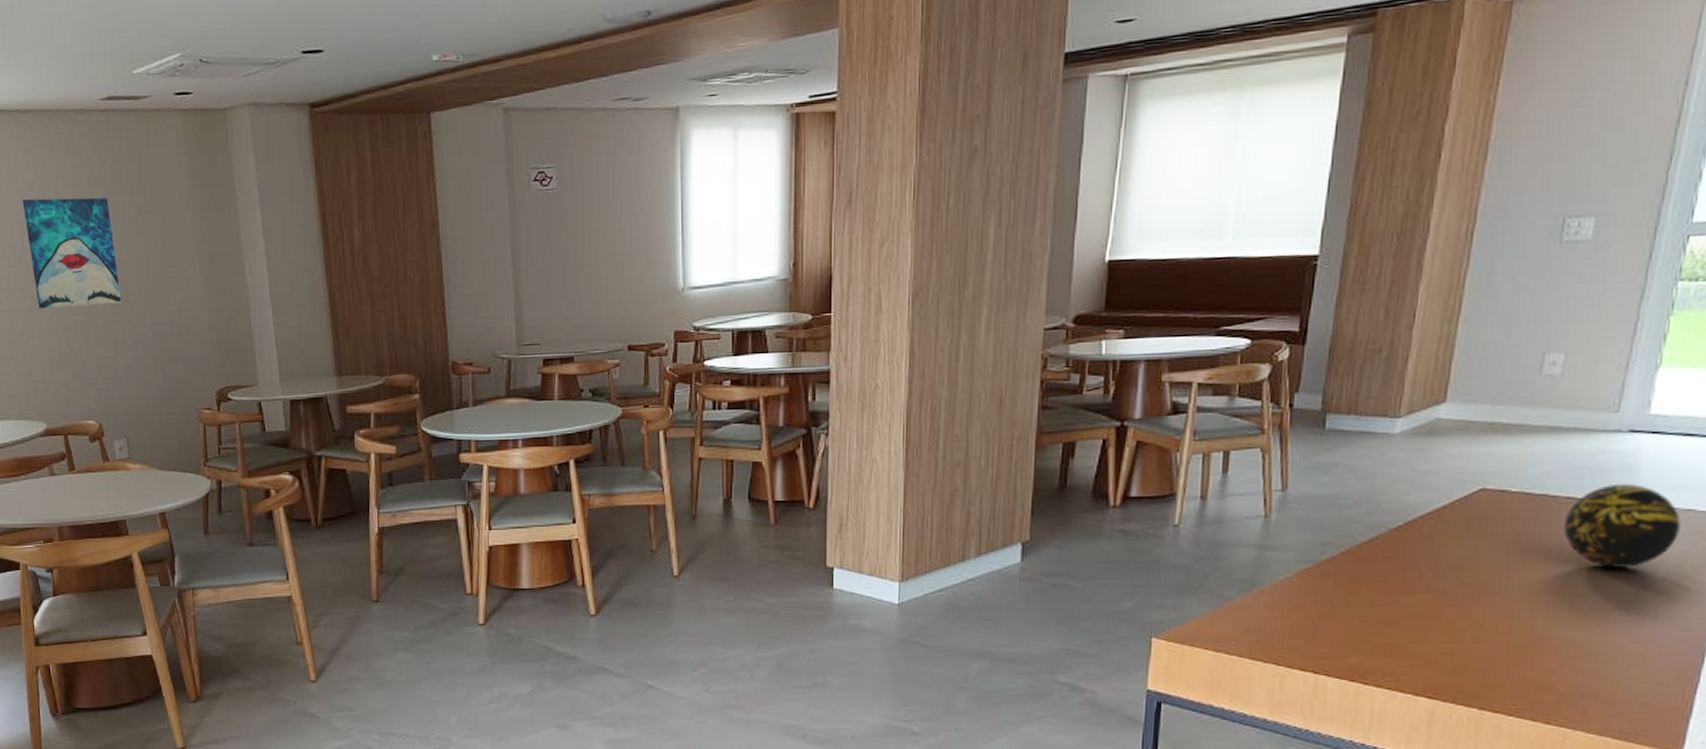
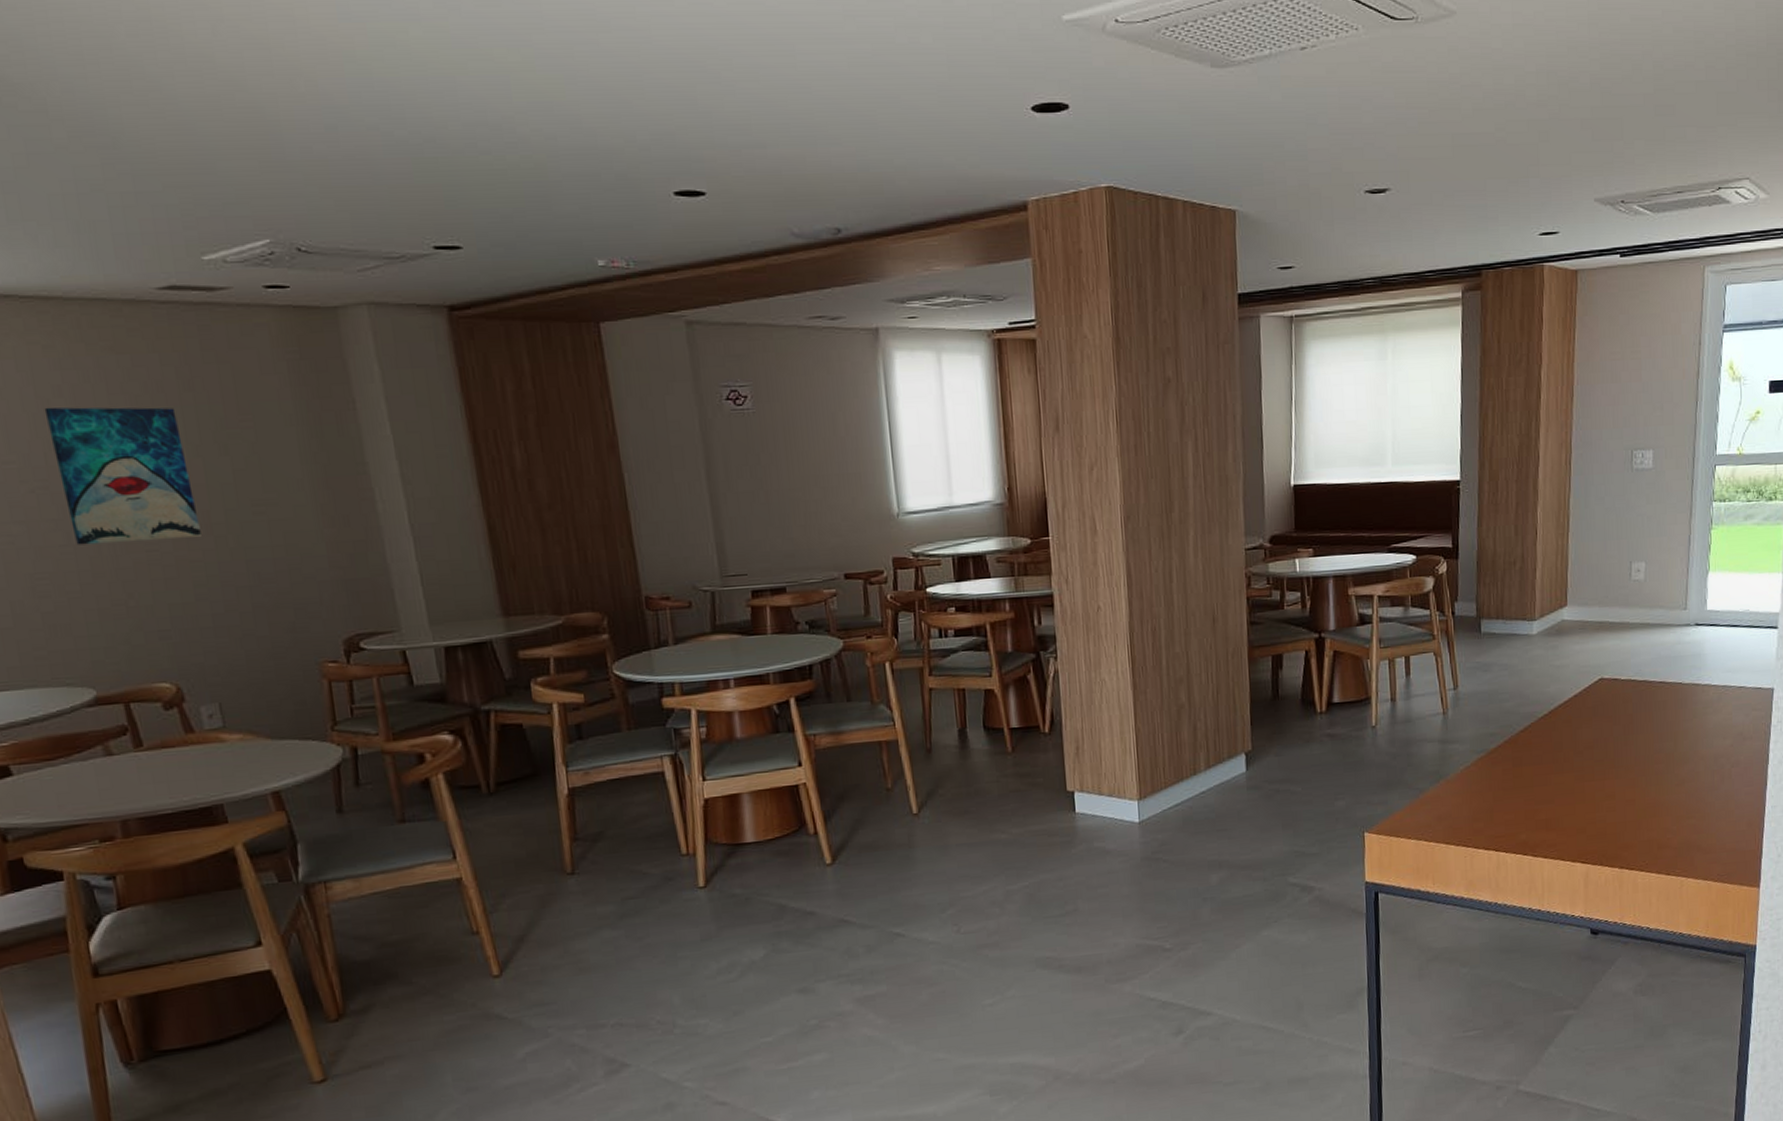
decorative orb: present [1563,484,1681,568] -> none [1660,668,1737,739]

